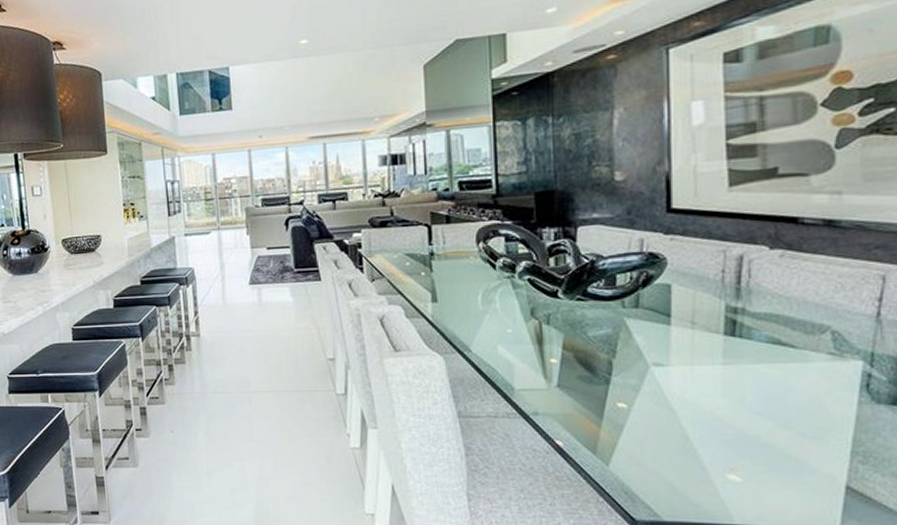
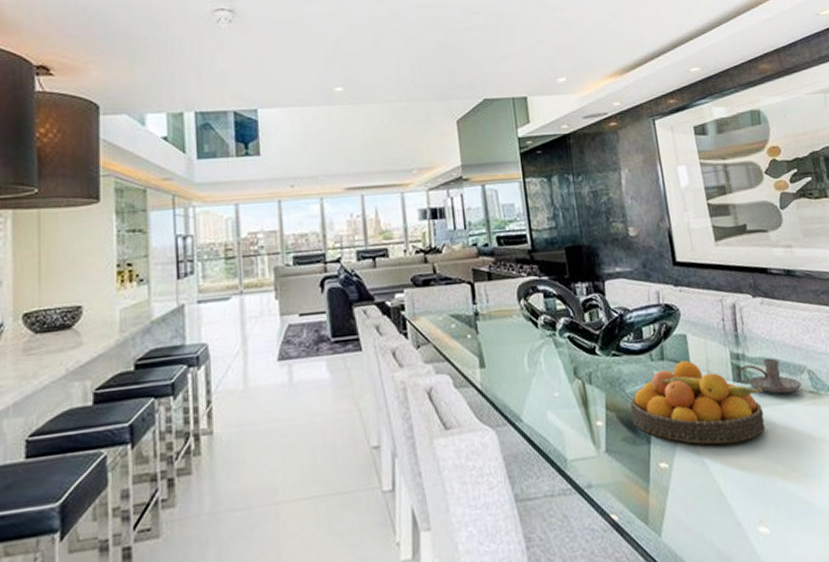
fruit bowl: none [591,310,761,394] -> present [630,360,766,444]
candle holder: none [730,314,819,352] -> present [736,358,802,394]

